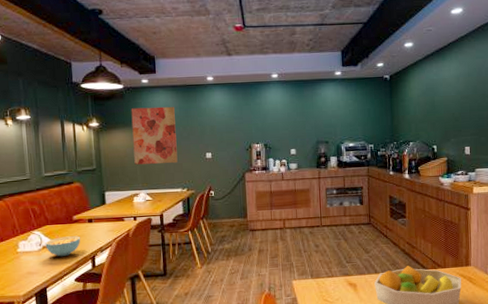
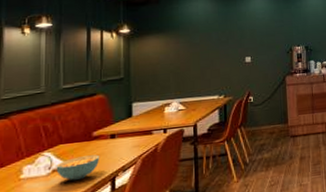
wall art: present [131,106,178,165] -> none [166,10,215,72]

